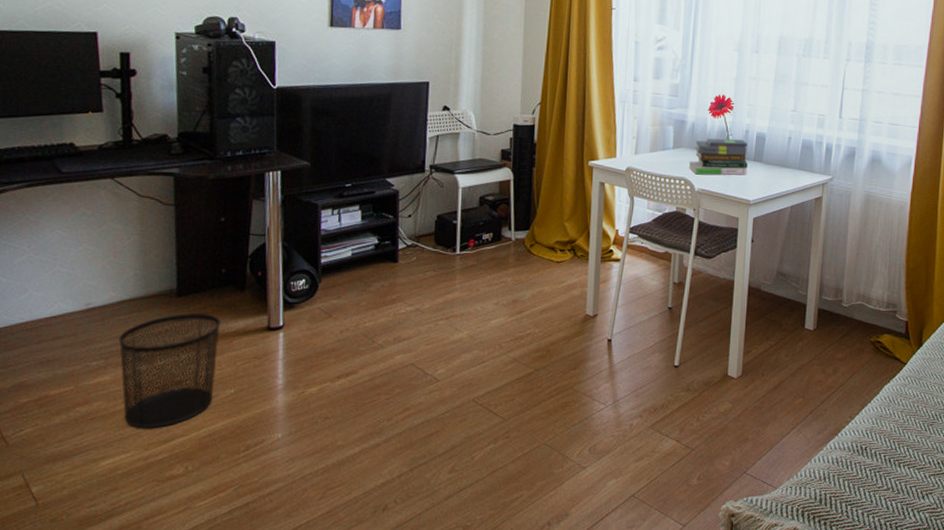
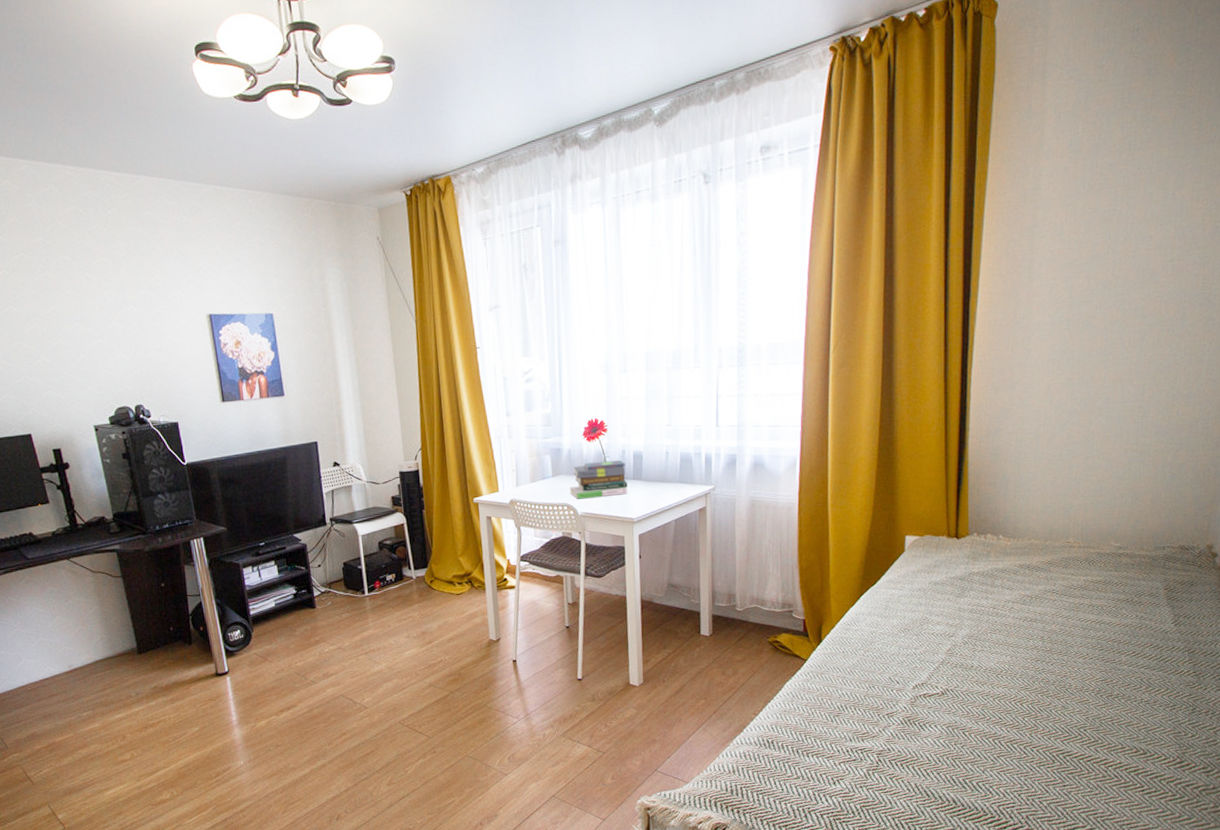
waste bin: present [118,313,221,429] -> none [99,665,183,764]

